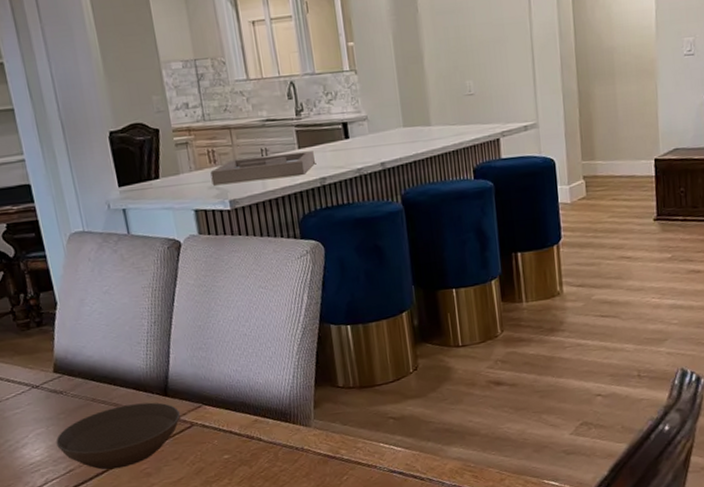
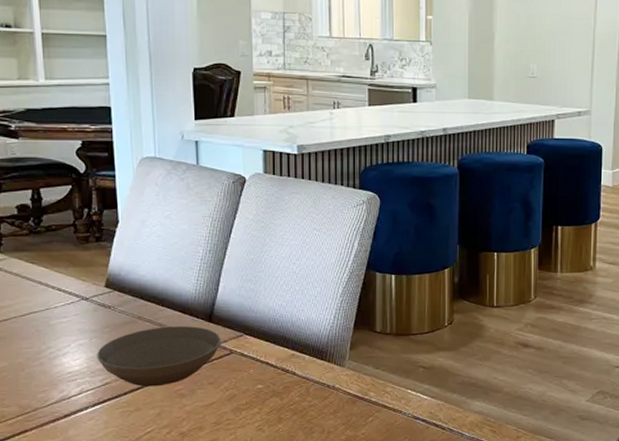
decorative tray: present [210,151,315,186] -> none [283,108,382,130]

